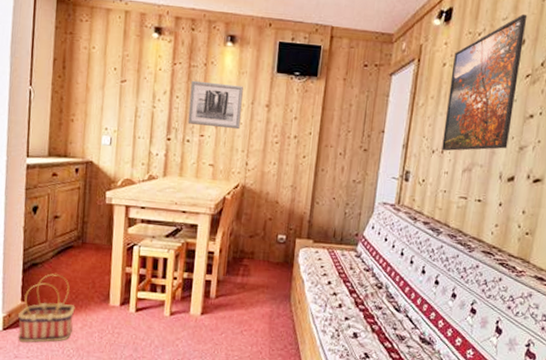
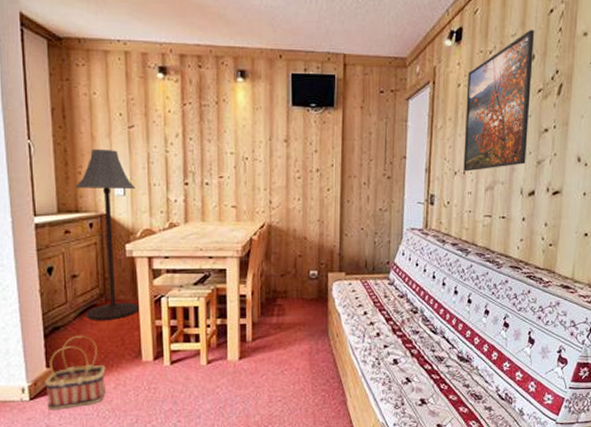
floor lamp: none [62,99,122,263] -> present [75,148,139,321]
wall art: present [187,80,243,130] -> none [204,120,259,168]

